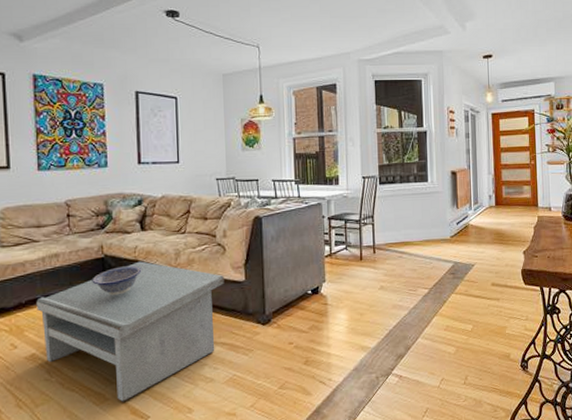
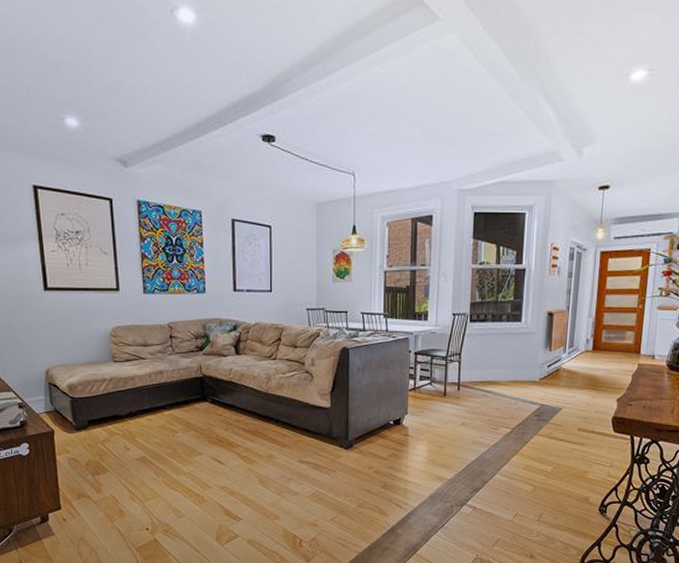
coffee table: present [36,261,224,402] -> none [144,383,311,504]
decorative bowl: present [92,265,142,296] -> none [192,386,236,412]

